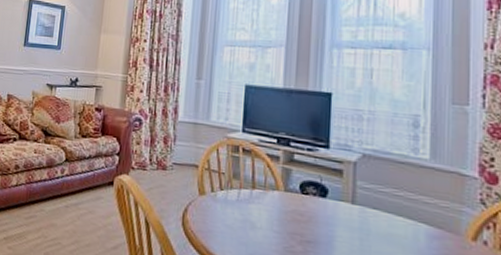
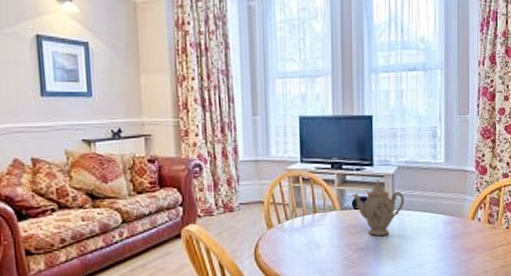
teapot: none [300,165,370,233] -> present [352,180,405,236]

